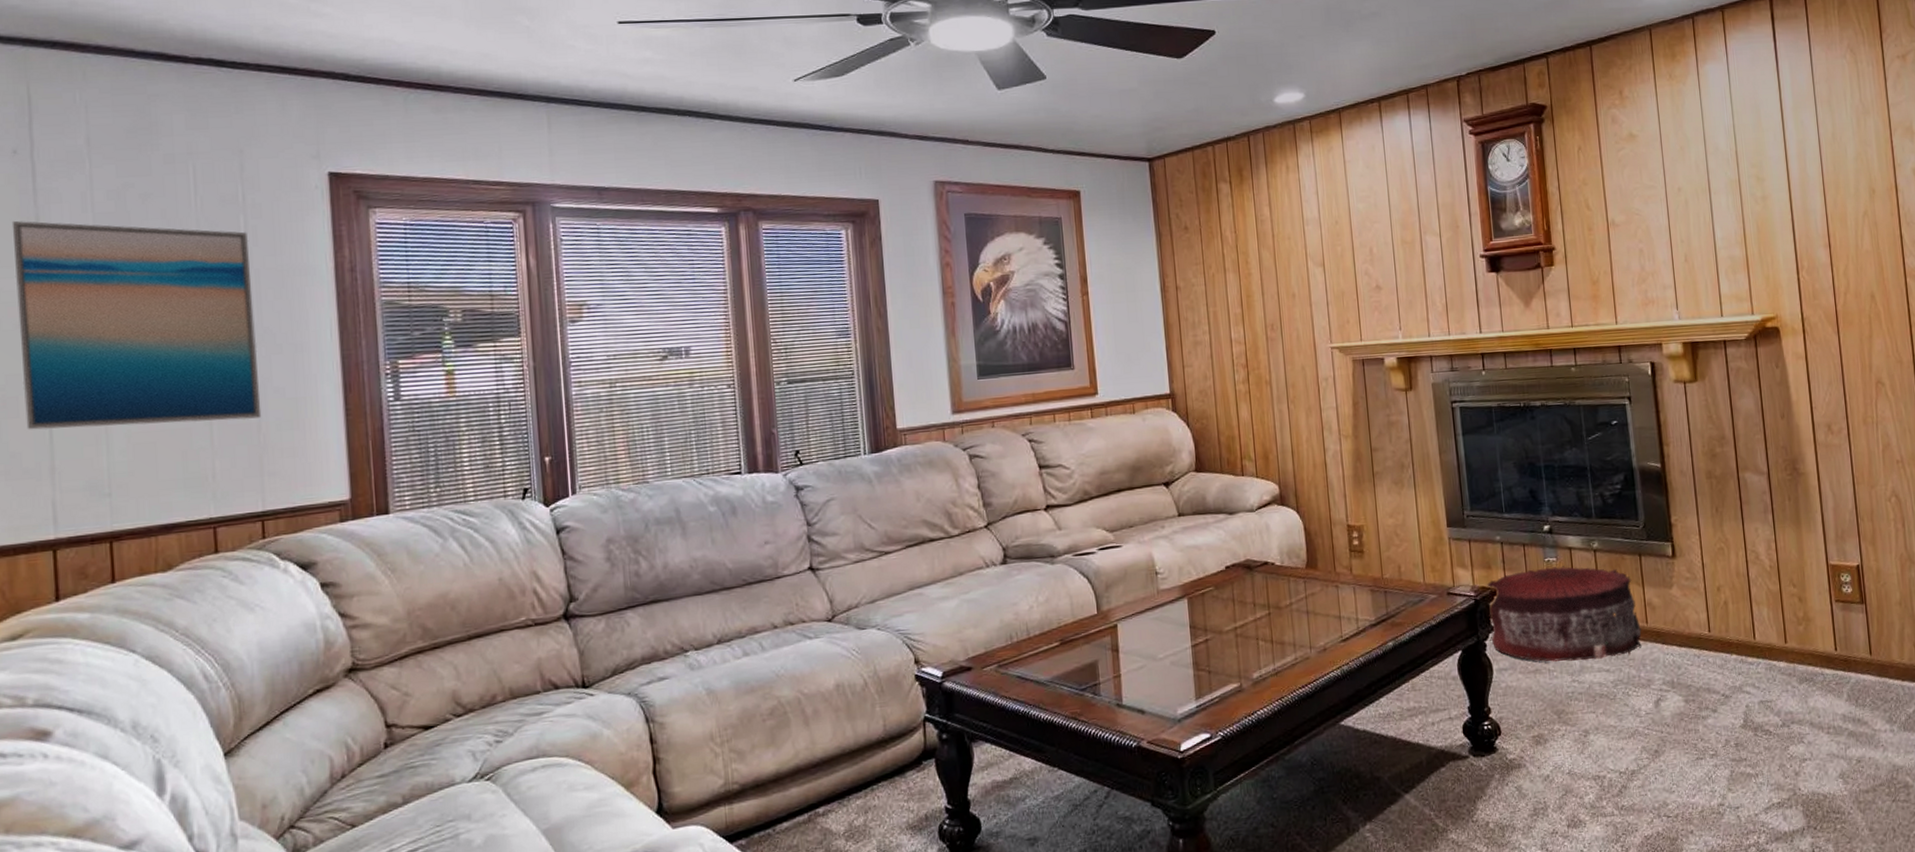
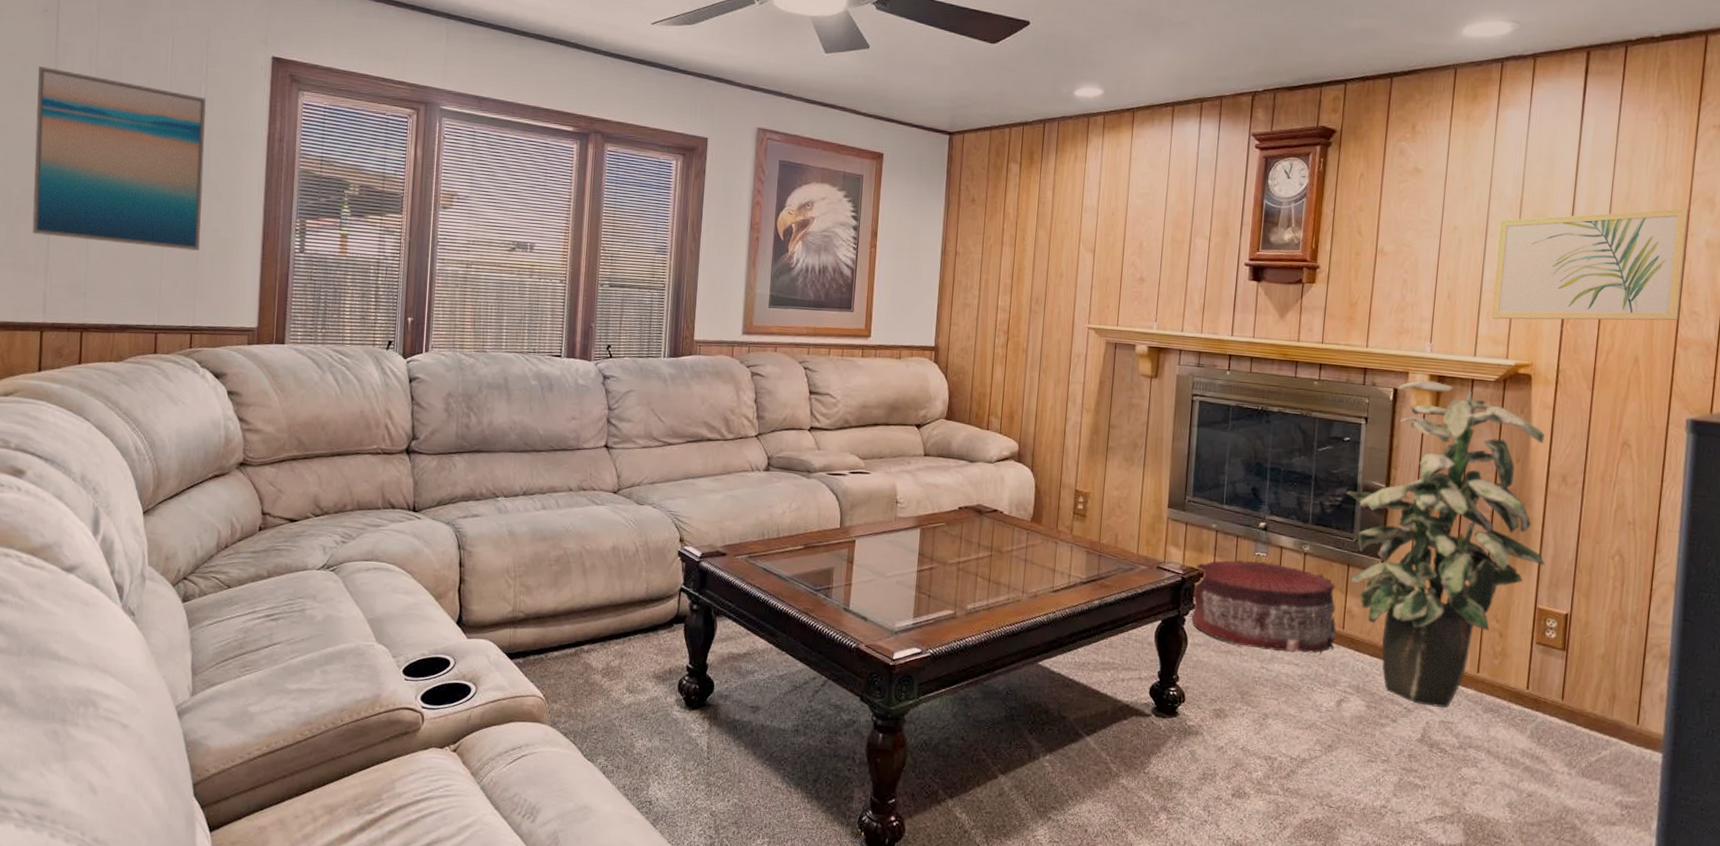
indoor plant: none [1623,348,1828,688] -> present [1346,380,1545,709]
wall art: none [1720,140,1904,276] -> present [1491,208,1689,321]

